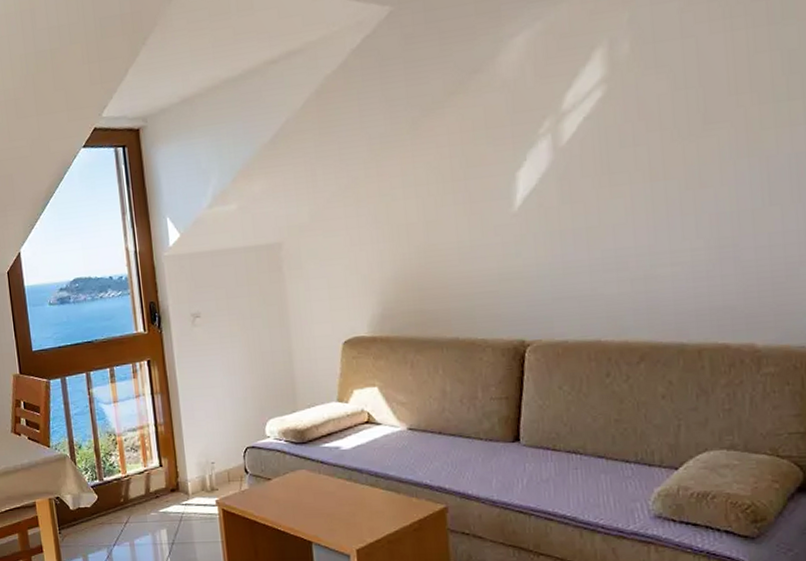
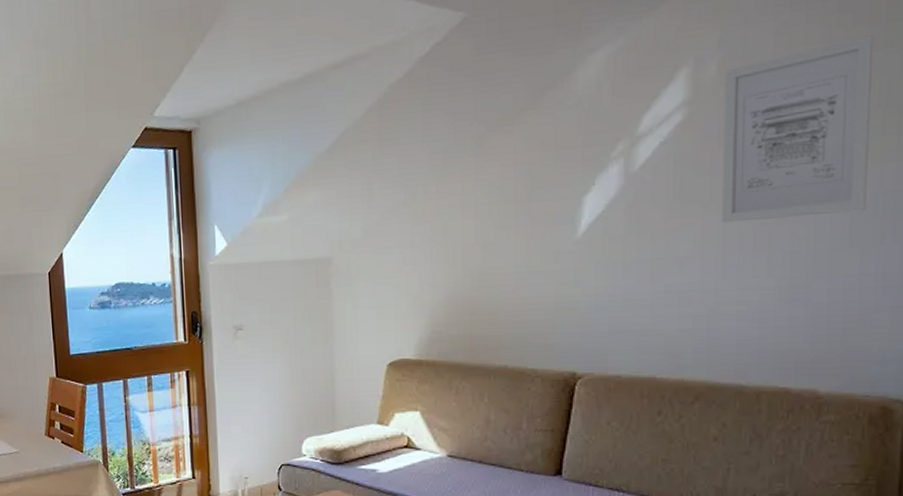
wall art: none [637,10,781,190] -> present [722,35,875,223]

